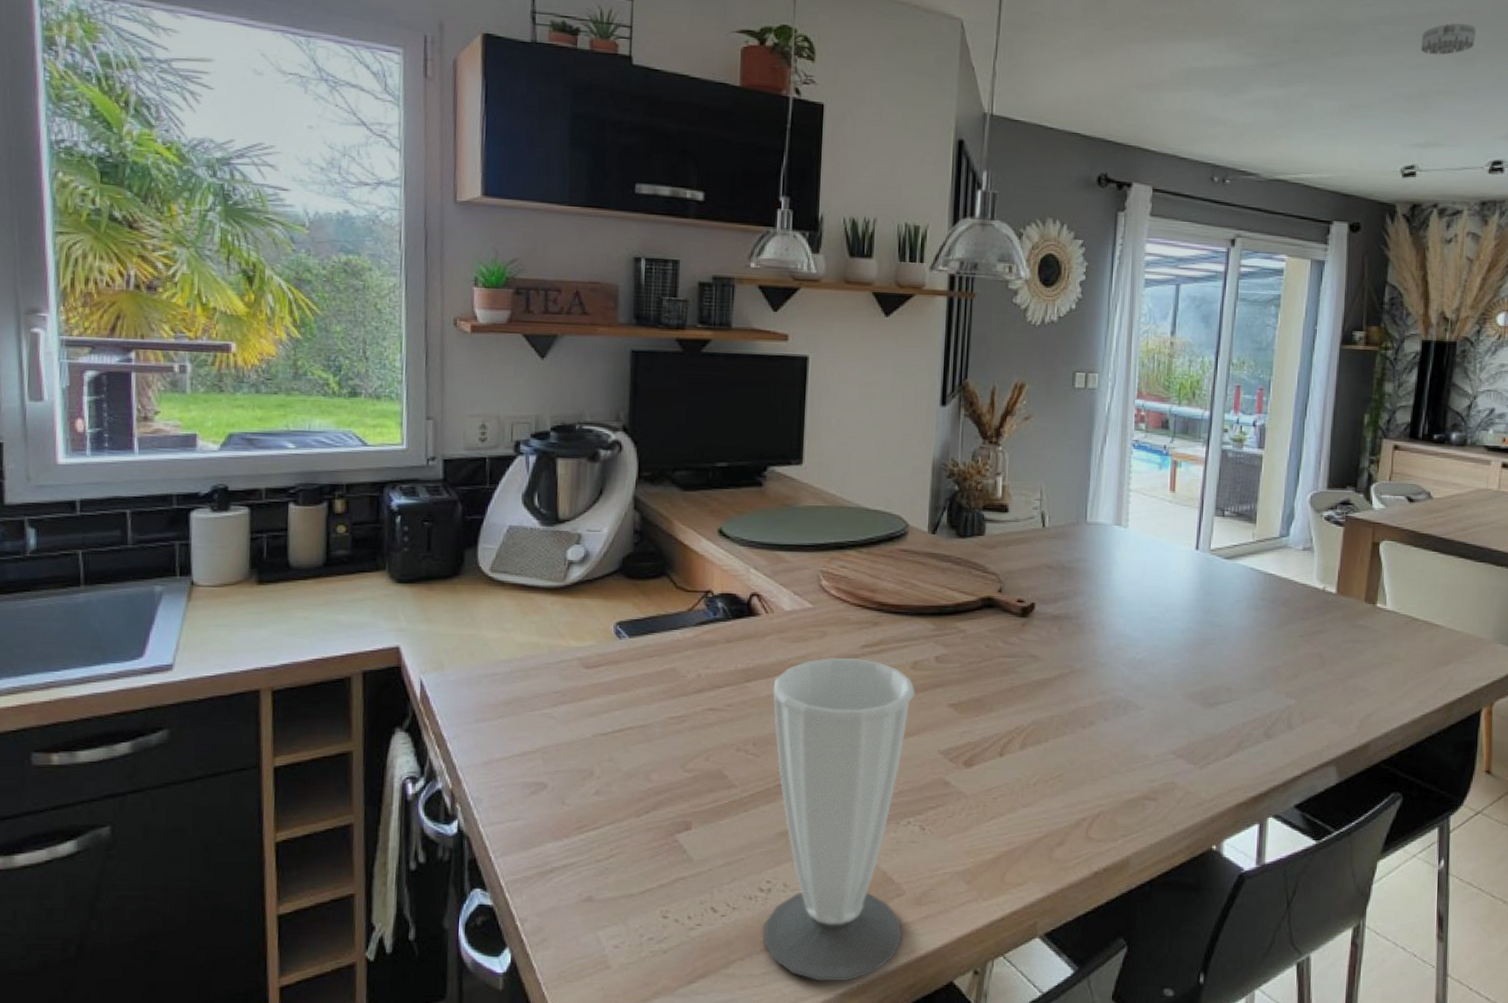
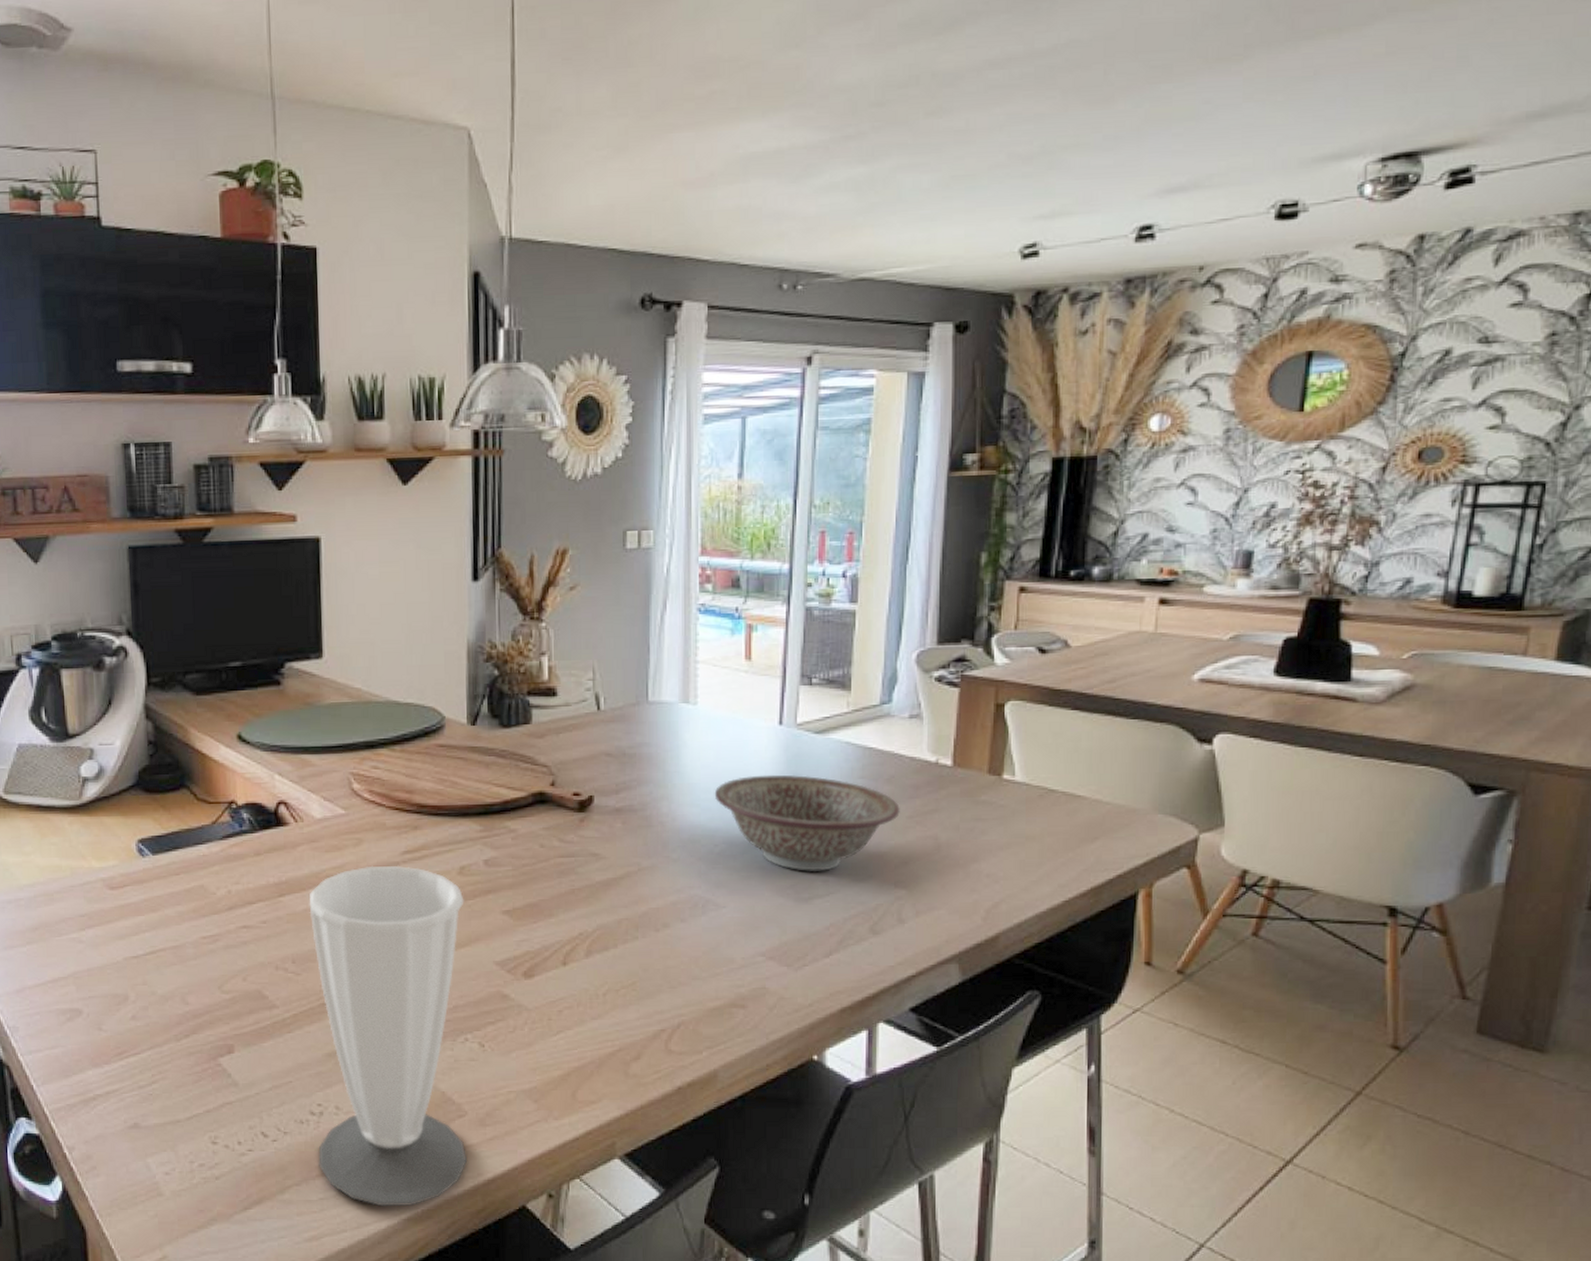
decorative bowl: none [1138,592,1293,680] -> present [714,774,900,871]
smoke detector: present [1420,23,1477,55] -> none [1041,54,1115,100]

